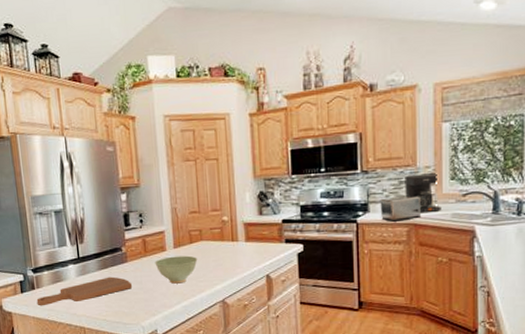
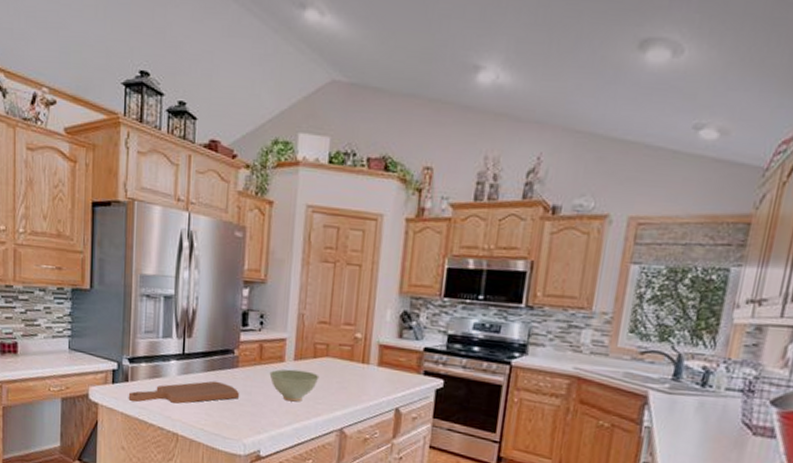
toaster: present [380,195,422,222] -> none [540,341,590,372]
coffee maker: present [405,173,441,214] -> none [572,319,614,367]

